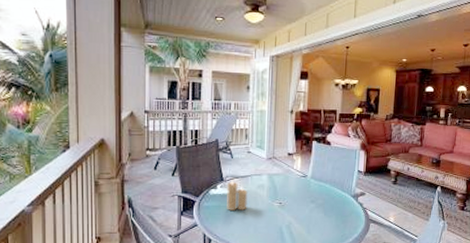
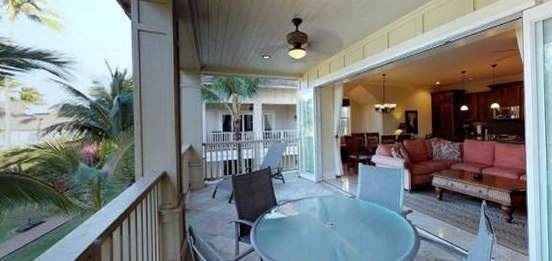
candle: present [227,180,248,210] -> none [281,204,301,234]

